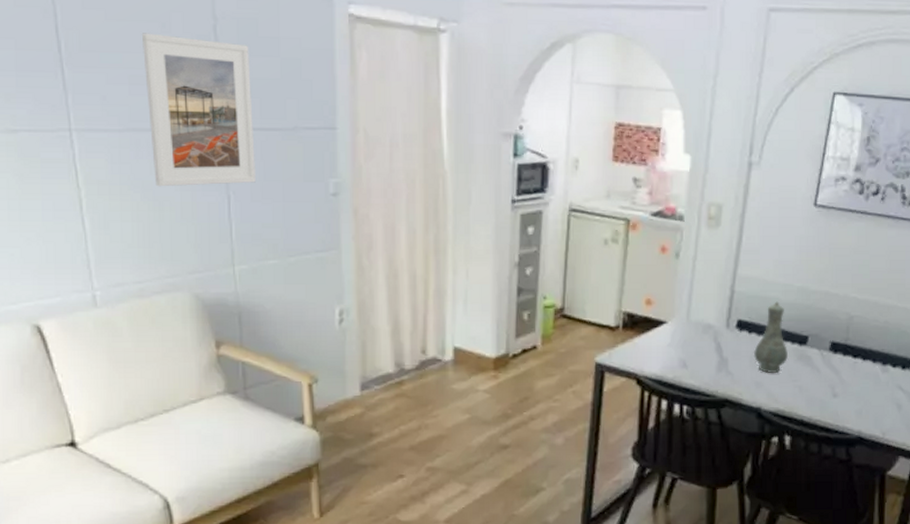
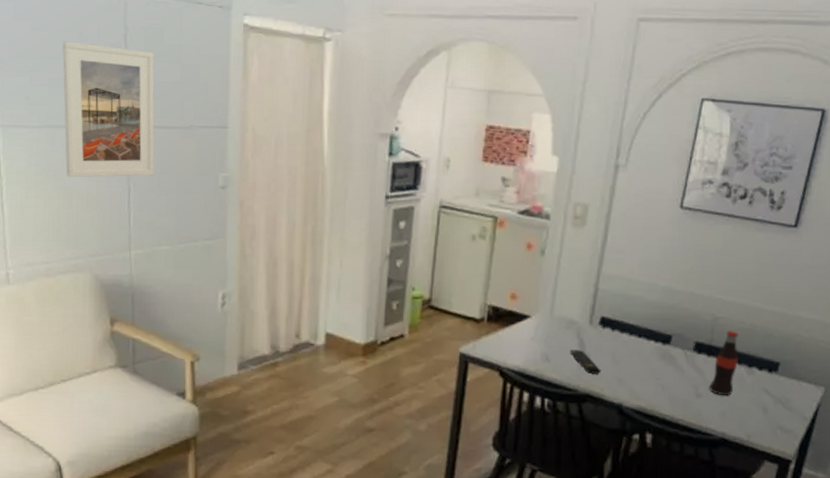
remote control: none [707,354,739,378] -> present [570,350,601,374]
vase: present [753,301,788,373] -> none [616,300,651,370]
bottle: none [846,328,874,394] -> present [709,330,739,395]

